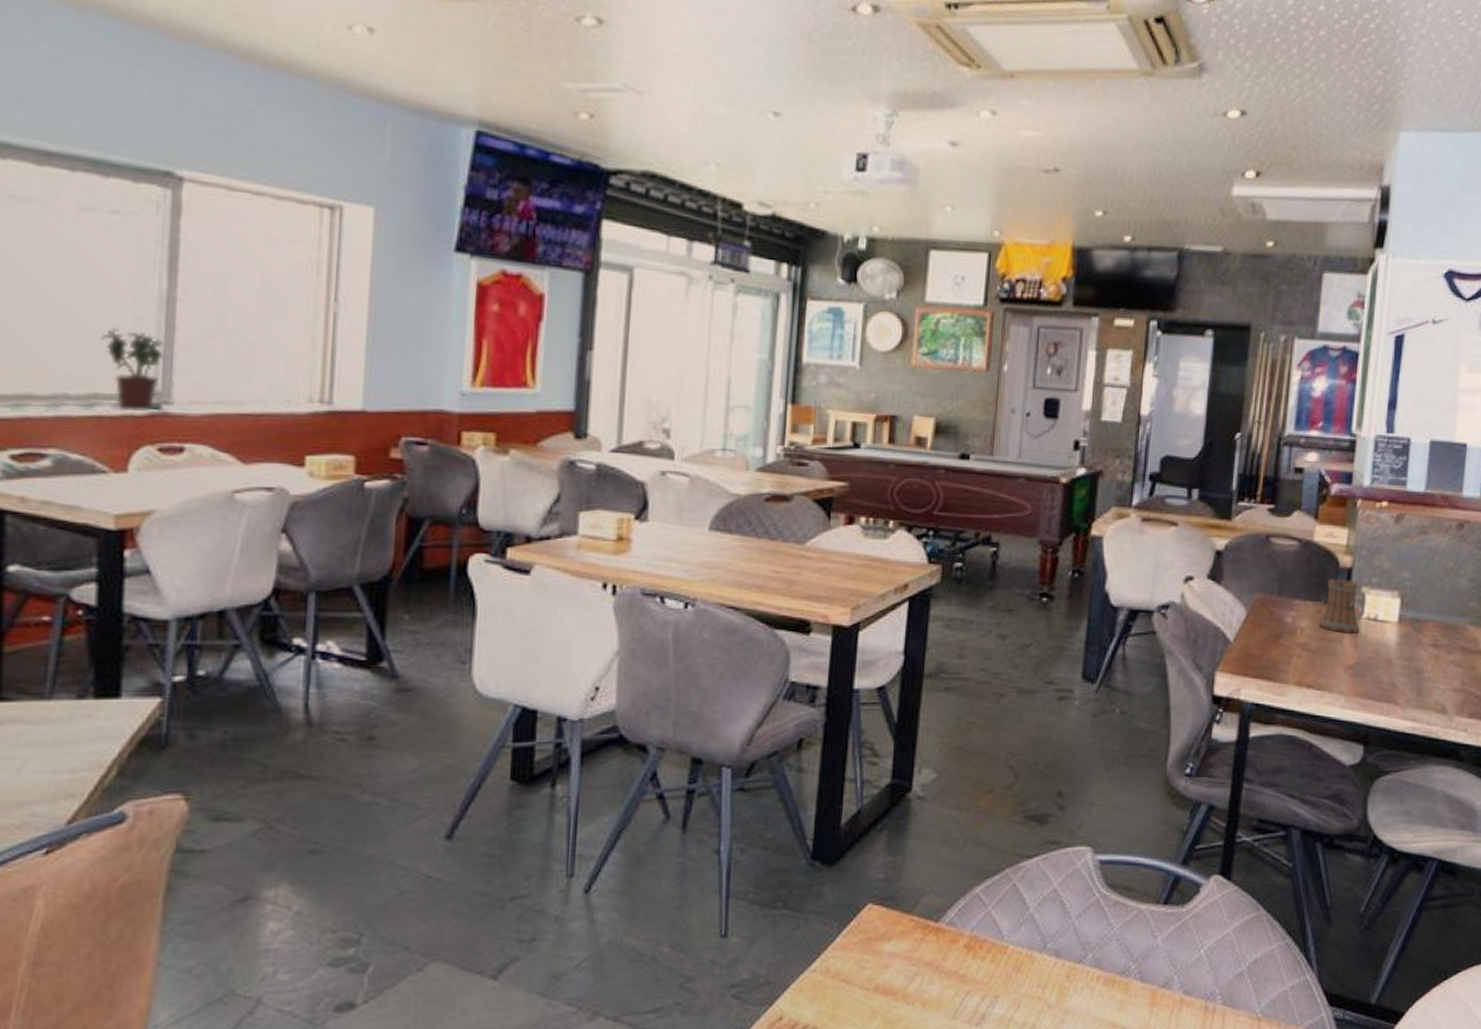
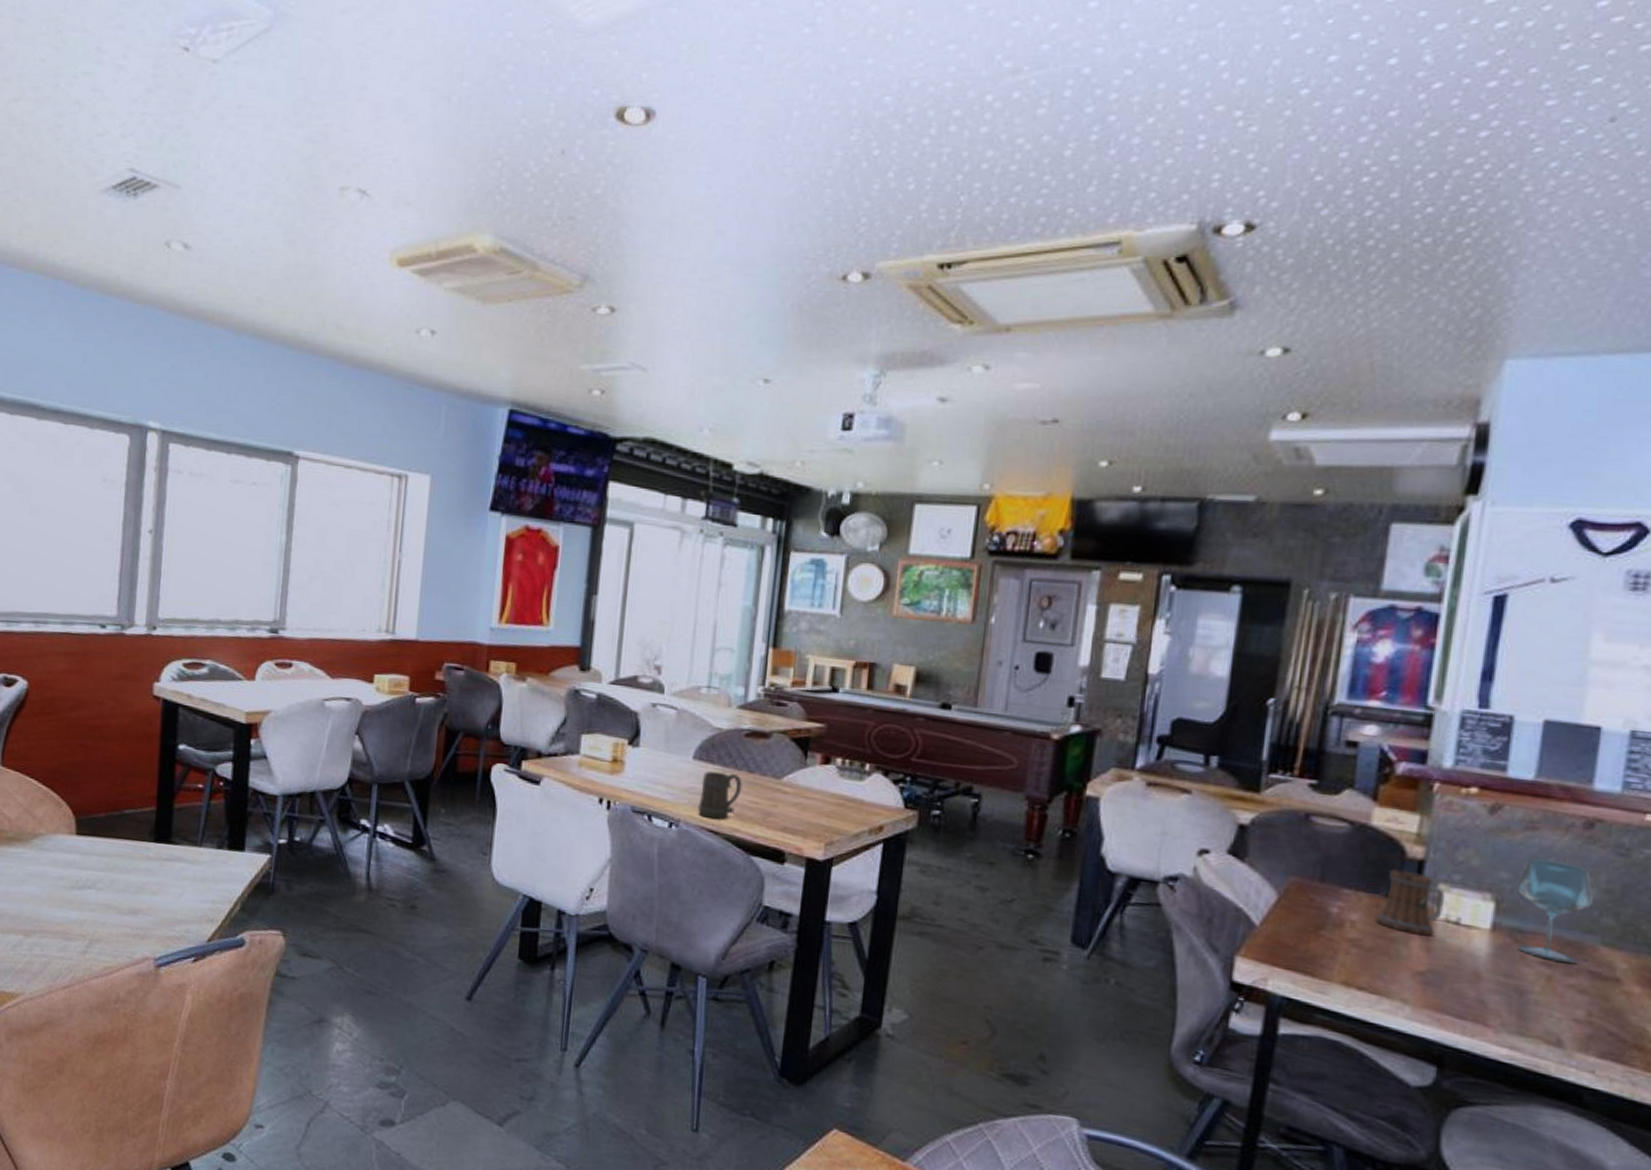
potted plant: present [100,328,164,412] -> none [242,571,282,635]
beer mug: none [716,541,764,593] -> present [697,771,743,819]
wine glass: none [1415,557,1465,643] -> present [1517,857,1594,964]

